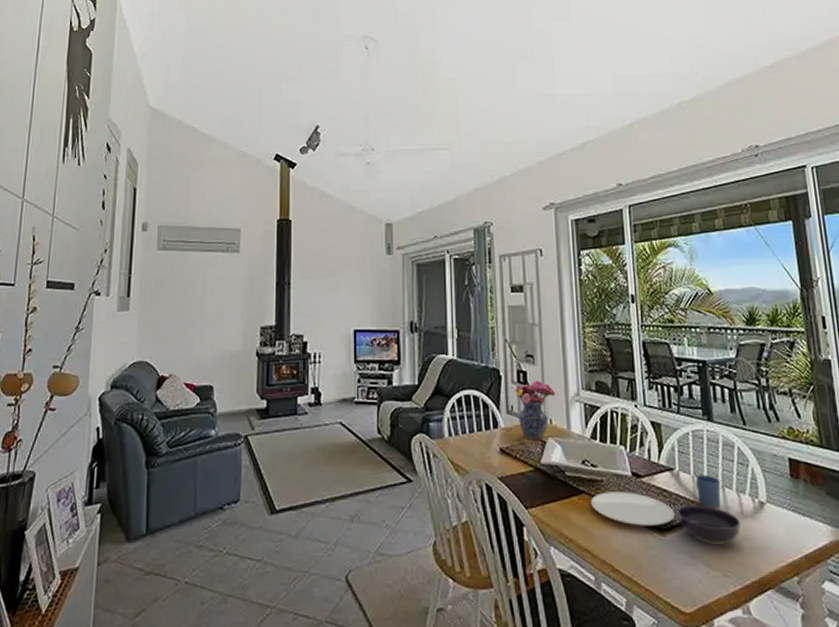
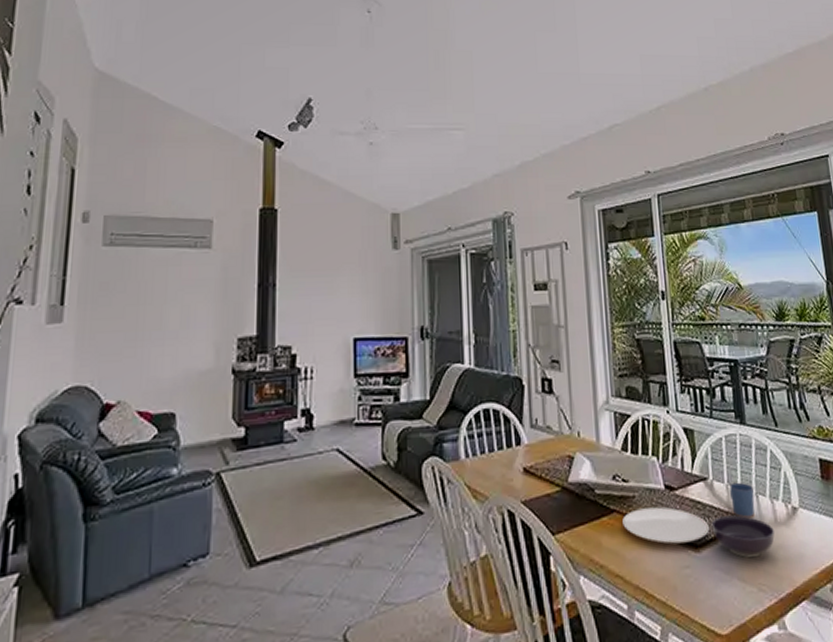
flower arrangement: present [515,380,555,441] -> none [539,388,583,457]

